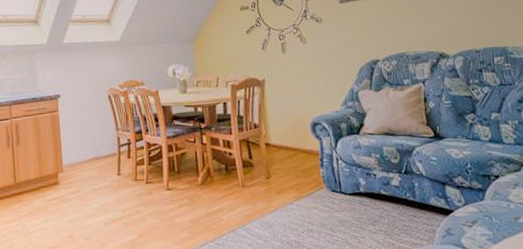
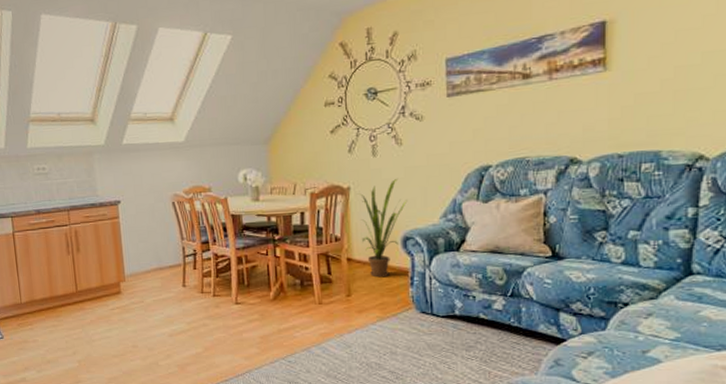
house plant: none [271,72,314,160] -> present [358,179,408,278]

